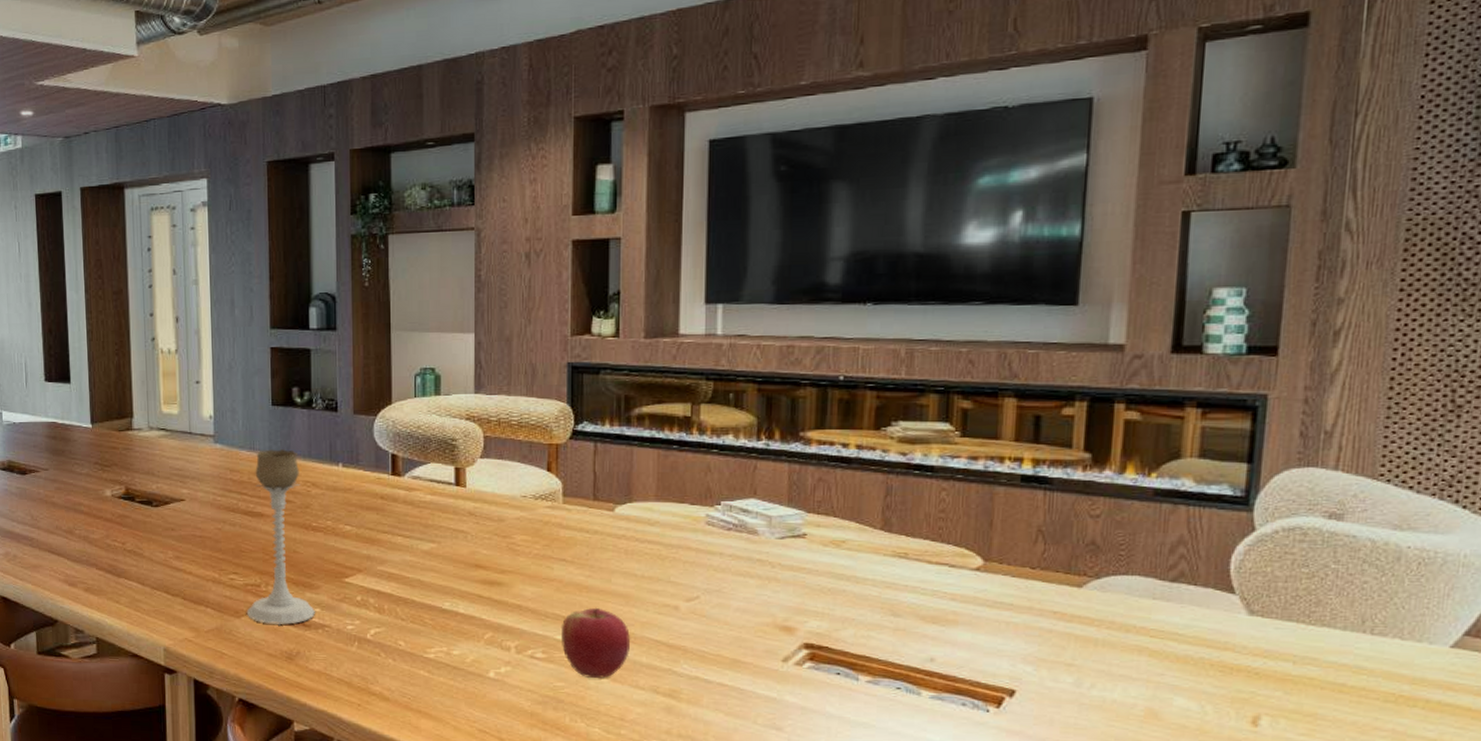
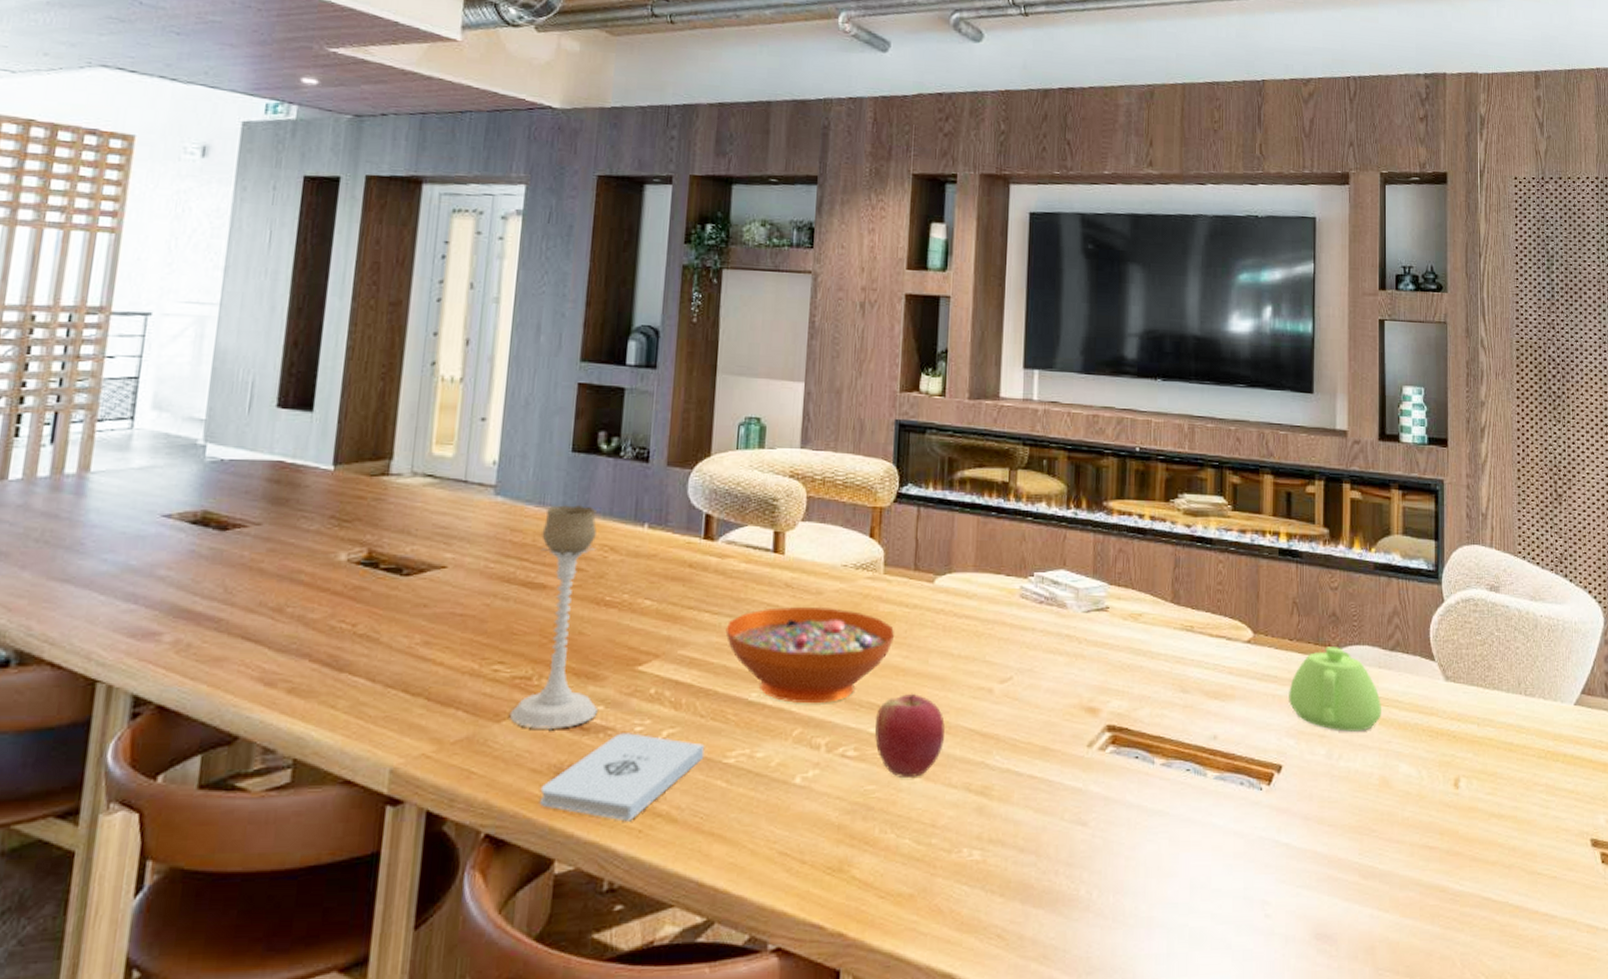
notepad: none [277,630,407,697] -> present [539,733,705,822]
decorative bowl: none [417,531,576,614] -> present [725,606,894,704]
teapot: none [1027,576,1154,663] -> present [1289,646,1381,732]

